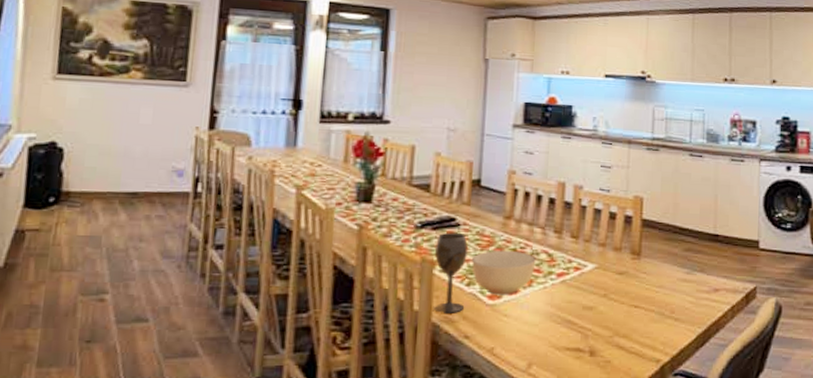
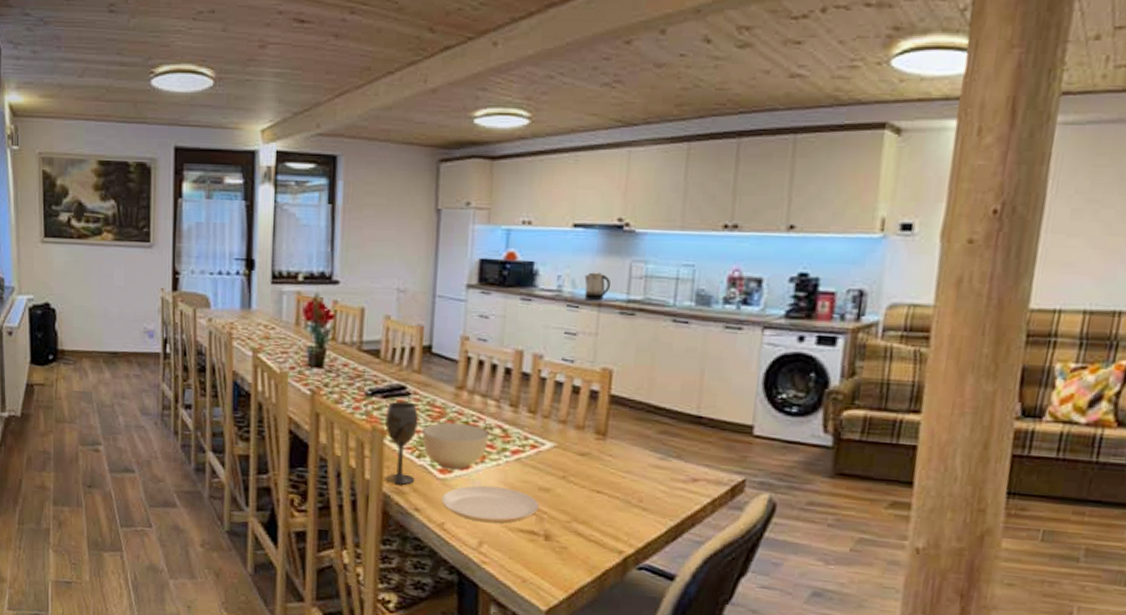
plate: none [491,308,584,344] -> present [441,485,539,524]
kettle: none [616,115,639,138] -> present [584,272,611,300]

